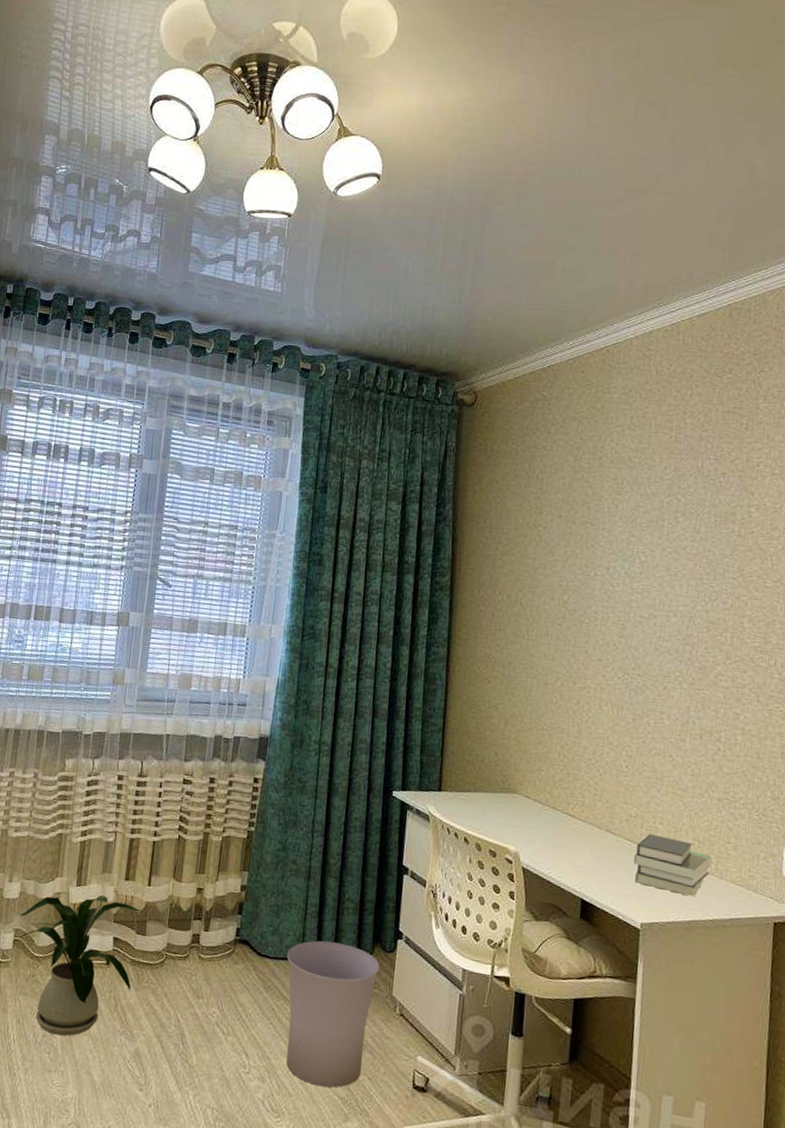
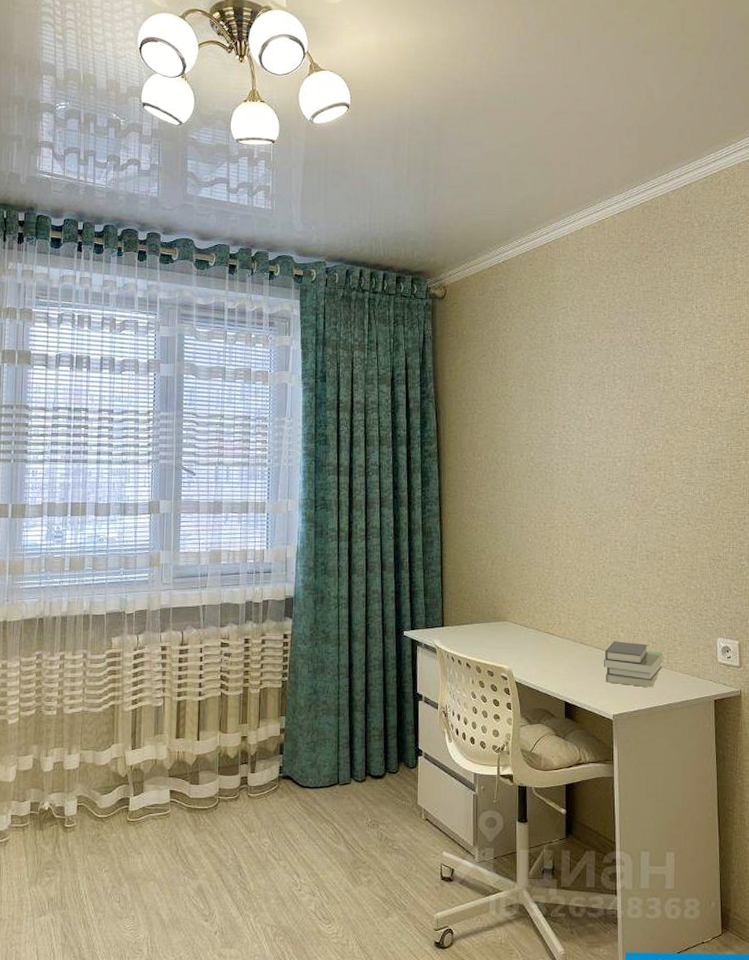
house plant: present [19,895,142,1036] -> none [82,755,193,885]
waste bin: present [286,940,380,1088] -> none [325,766,406,891]

